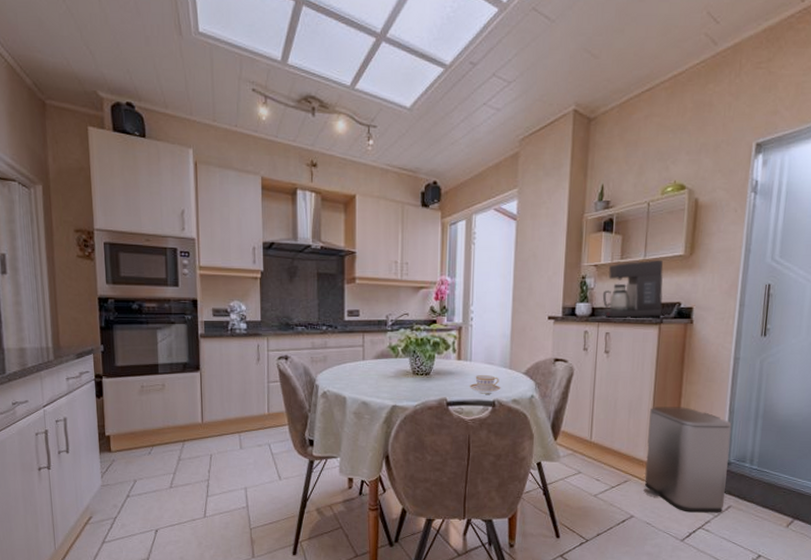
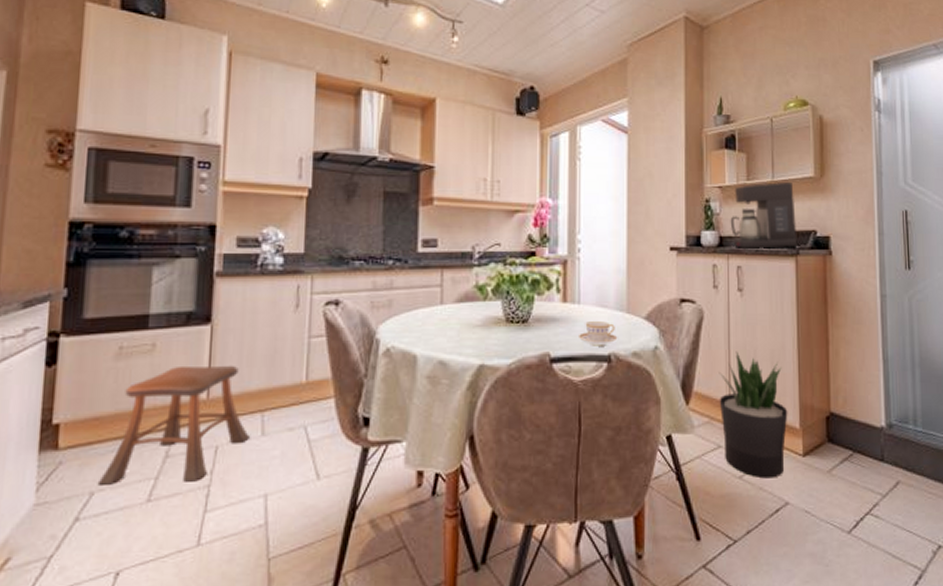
stool: none [137,400,232,477] -> present [97,365,249,485]
planter: none [582,401,640,498] -> present [719,351,788,479]
pedal bin: present [643,406,732,513] -> none [794,356,891,493]

